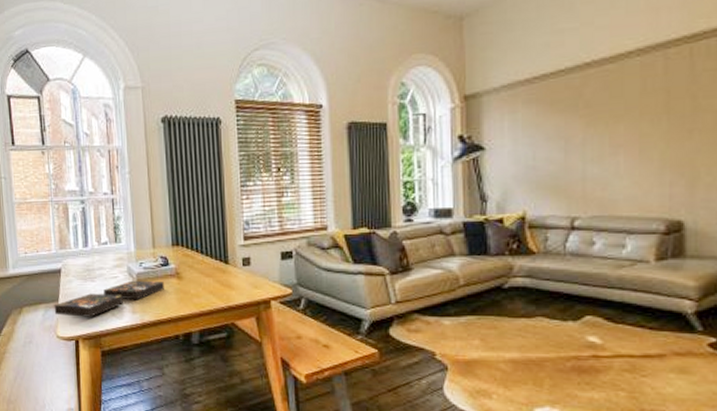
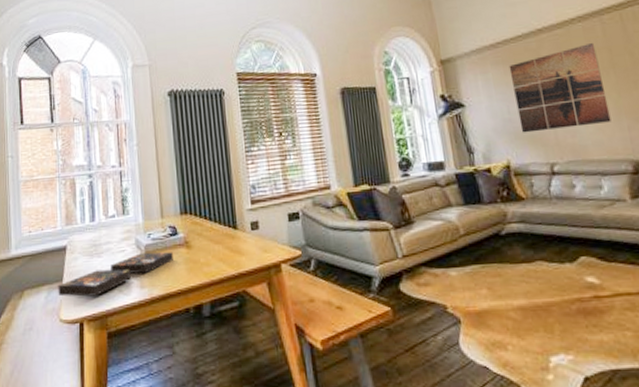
wall art: none [543,83,652,183] -> present [509,43,612,133]

